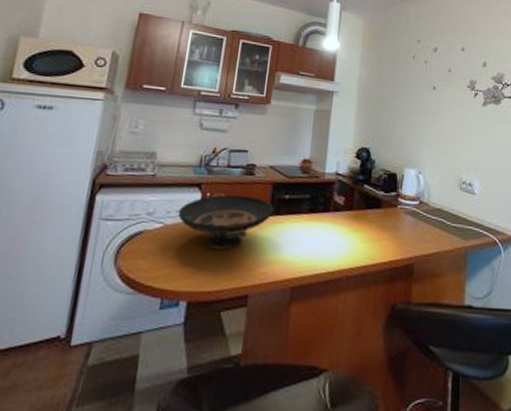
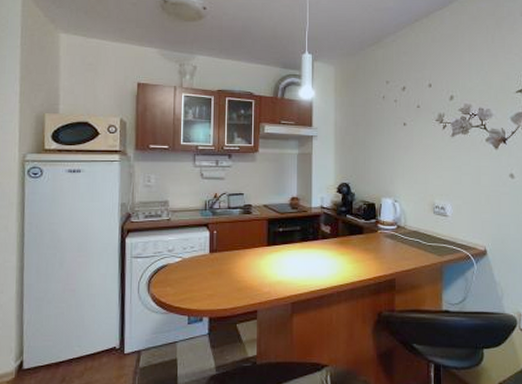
decorative bowl: present [177,193,274,250] -> none [192,230,270,276]

